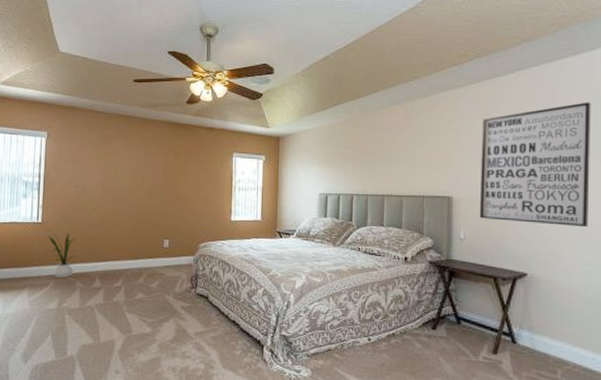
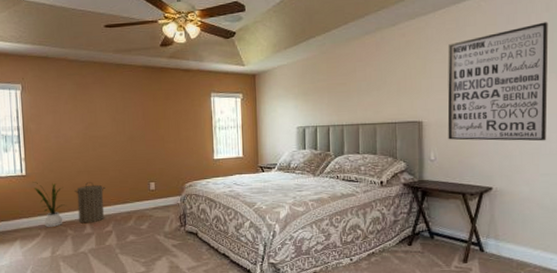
laundry hamper: none [87,235,119,277] -> present [74,182,106,224]

